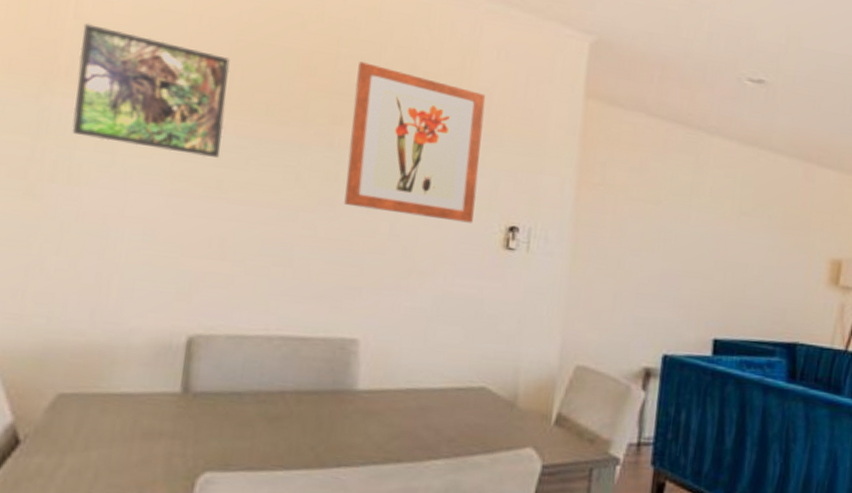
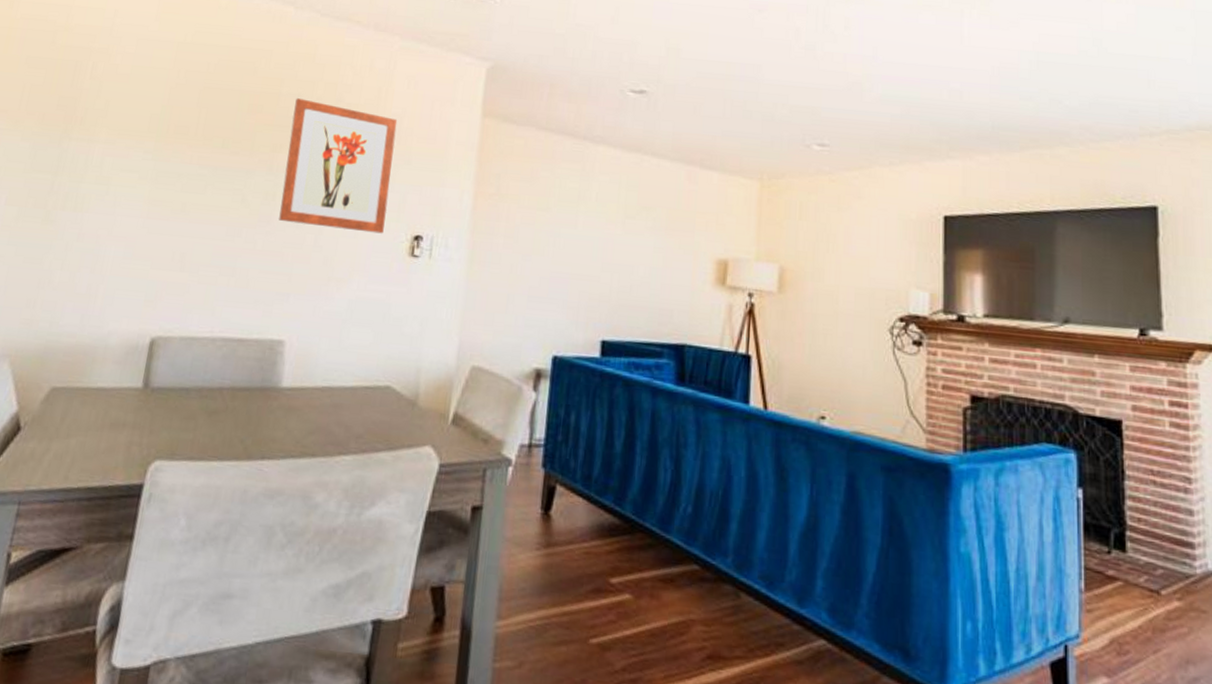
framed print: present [72,24,230,158] -> none [80,83,198,185]

